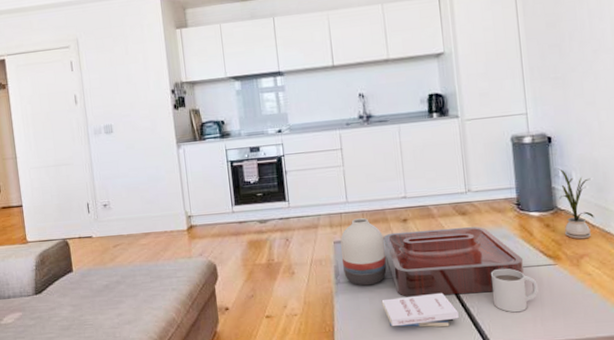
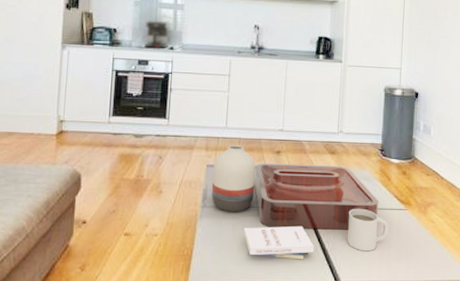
coffee maker: none [250,104,277,134] -> present [144,20,170,48]
house plant: present [558,168,594,240] -> none [416,122,446,189]

